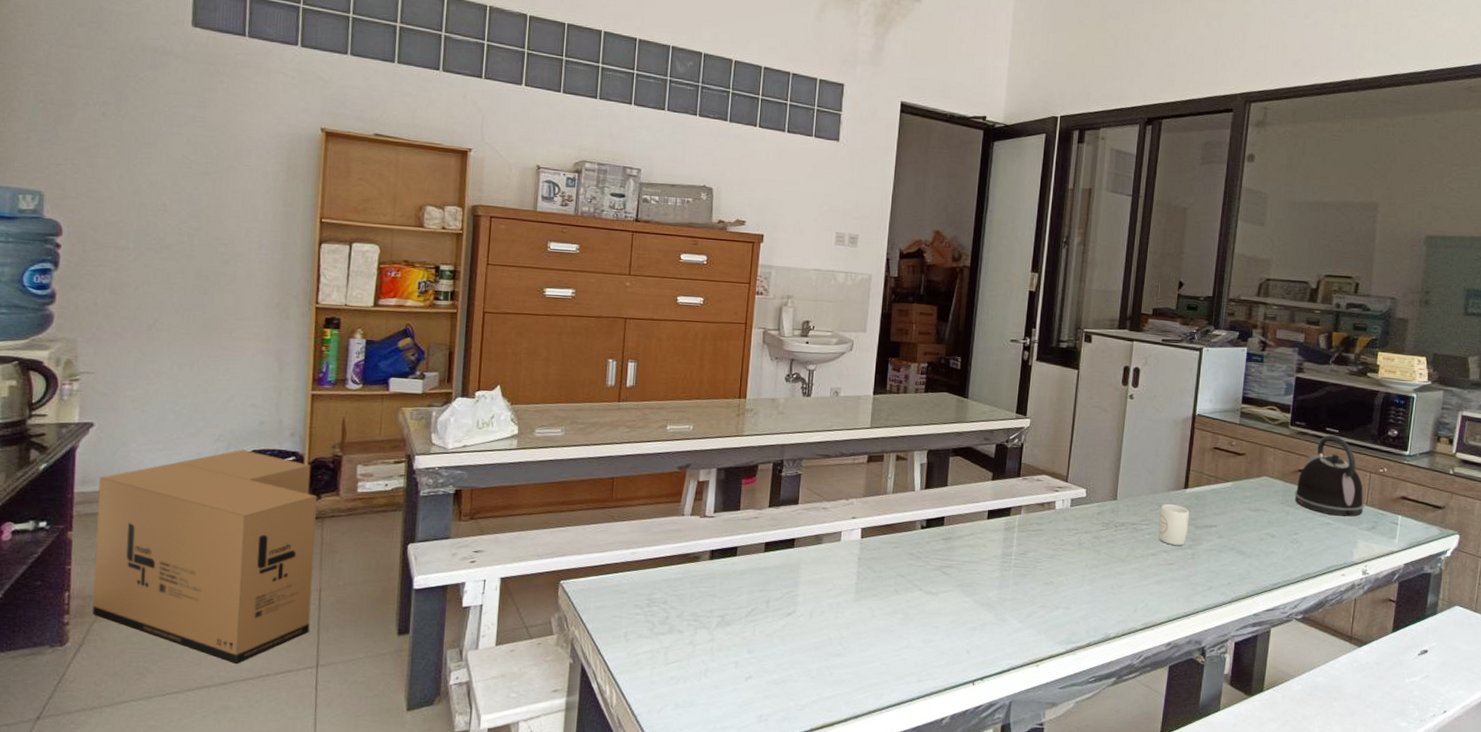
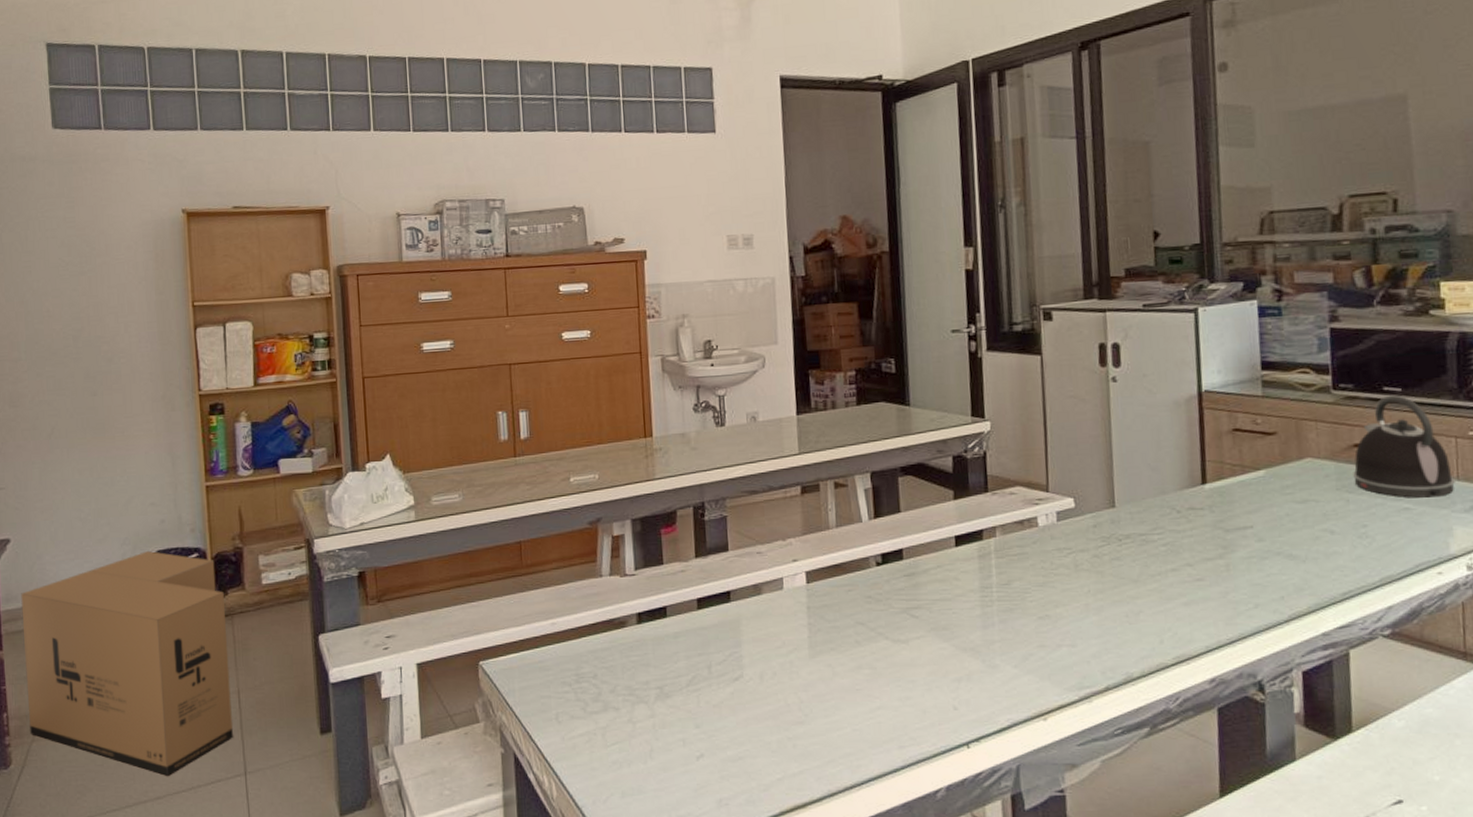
mug: present [1158,504,1190,545] -> none [1174,505,1216,556]

